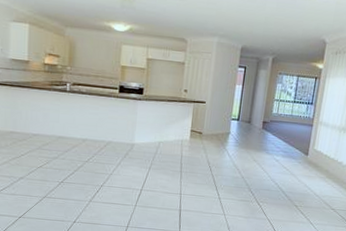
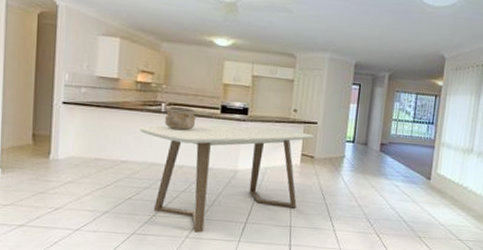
dining table: none [48,103,203,198] -> present [139,126,315,233]
ceramic pot: none [70,86,97,108] -> present [165,106,196,131]

